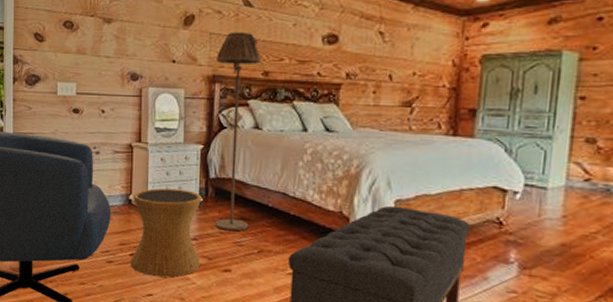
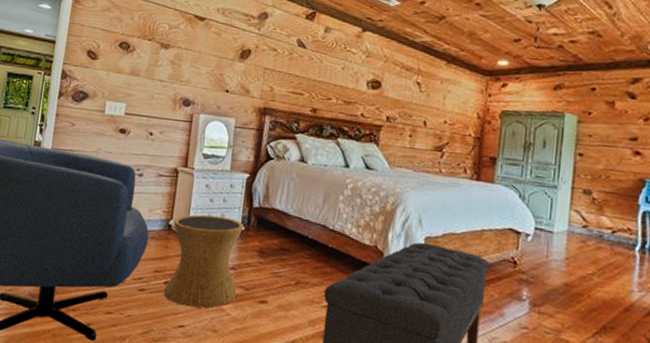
floor lamp: present [214,32,261,231] -> none [254,69,311,262]

